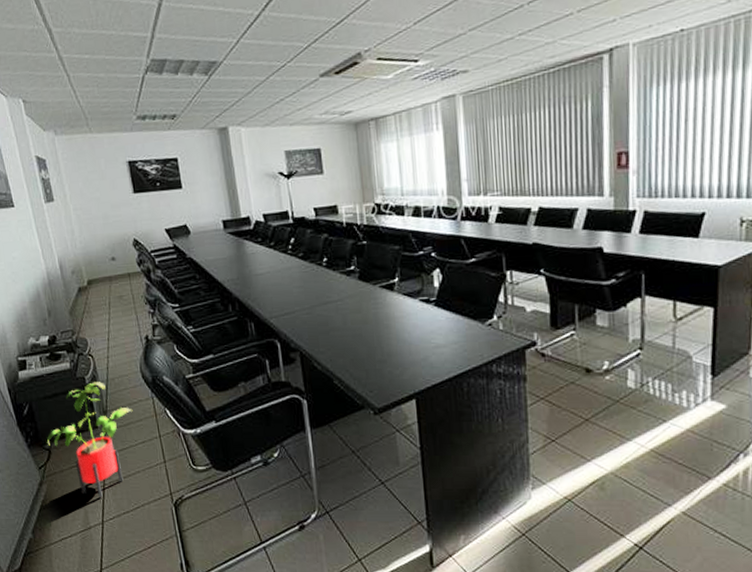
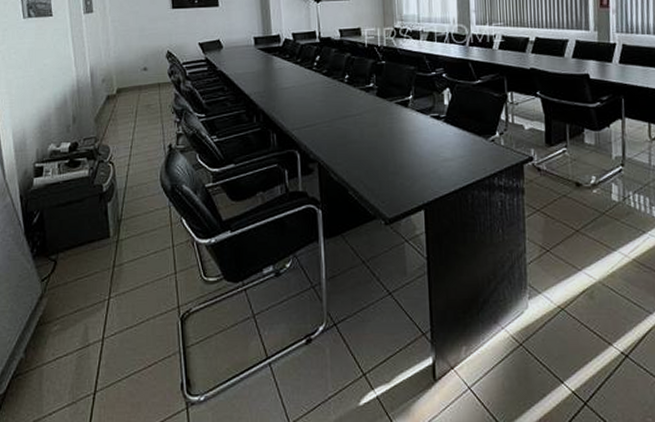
house plant: present [46,382,133,498] -> none [54,190,148,313]

